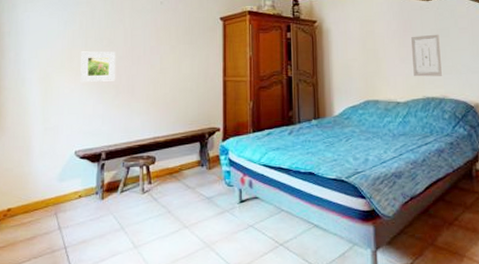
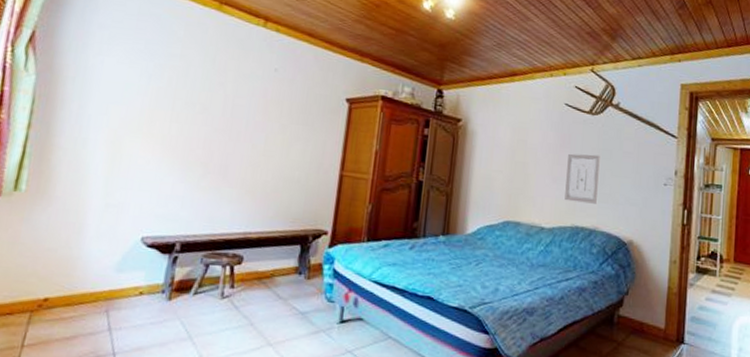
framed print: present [80,51,116,82] -> none [160,115,210,157]

